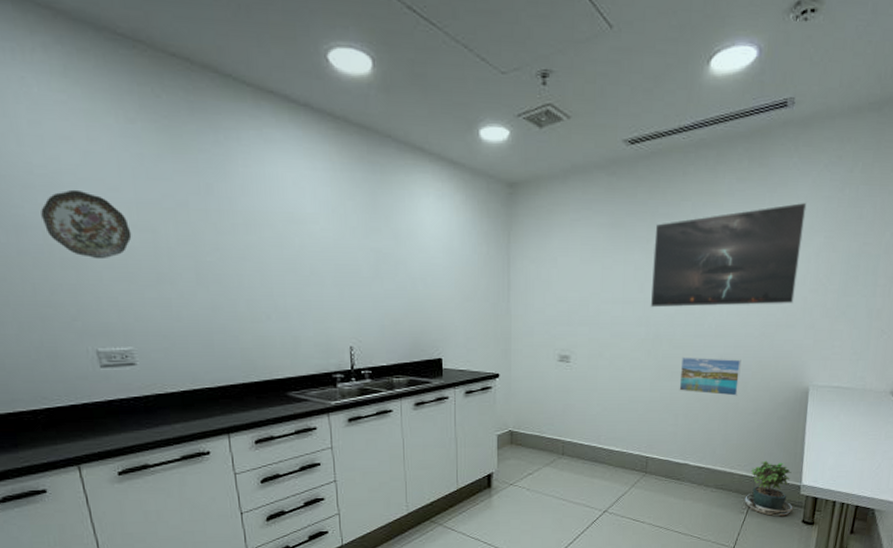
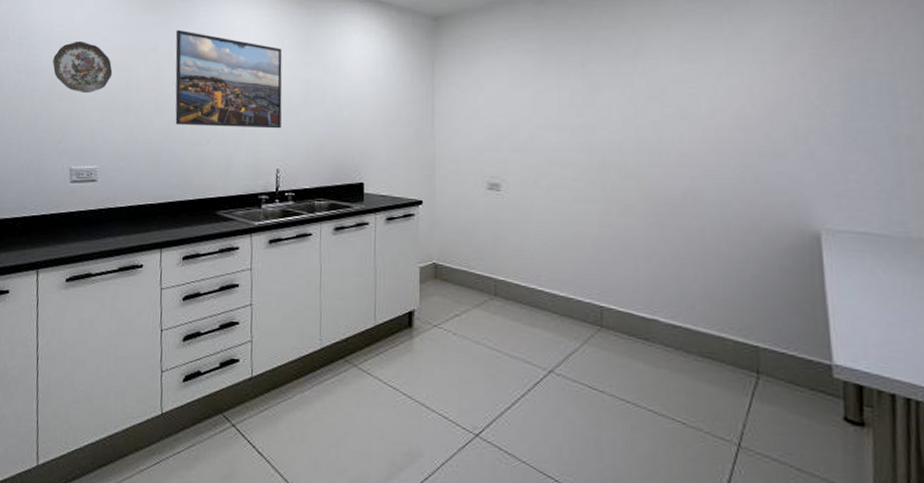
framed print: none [209,181,351,303] -> present [175,29,283,129]
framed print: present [650,202,807,308] -> none [591,18,780,134]
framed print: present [679,356,741,396] -> none [635,188,718,238]
potted plant: present [738,460,793,517] -> none [738,324,825,408]

